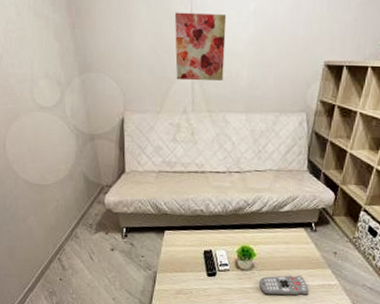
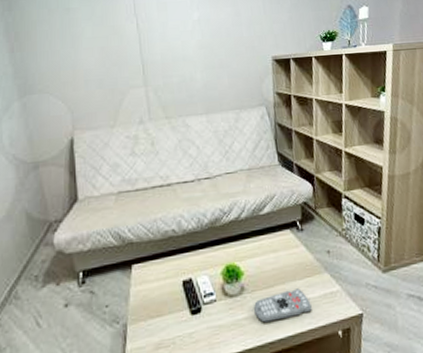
wall art: present [174,12,227,81] -> none [120,25,178,91]

